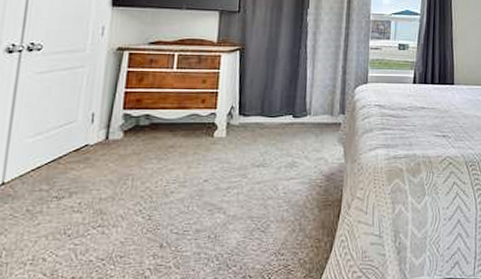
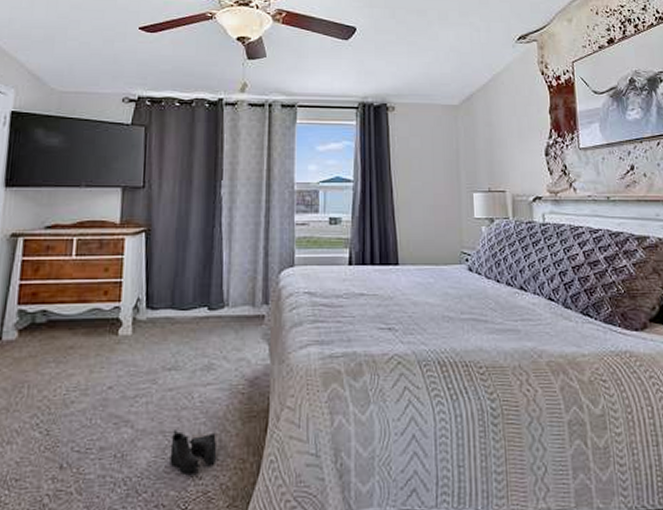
boots: none [256,215,297,250] -> present [170,430,217,473]

